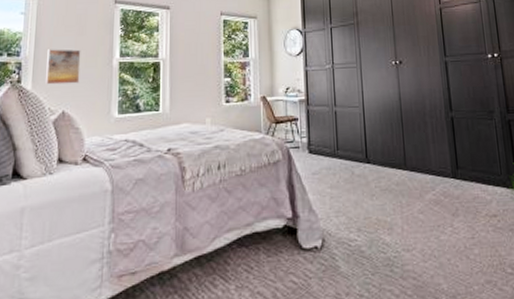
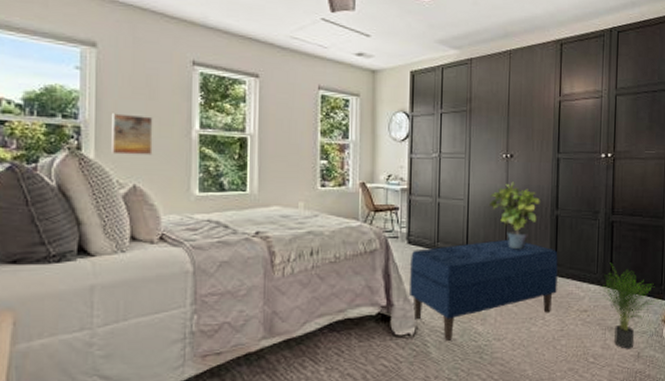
bench: none [312,143,462,253] -> present [410,239,558,341]
potted plant: none [383,86,434,153] -> present [488,181,541,249]

